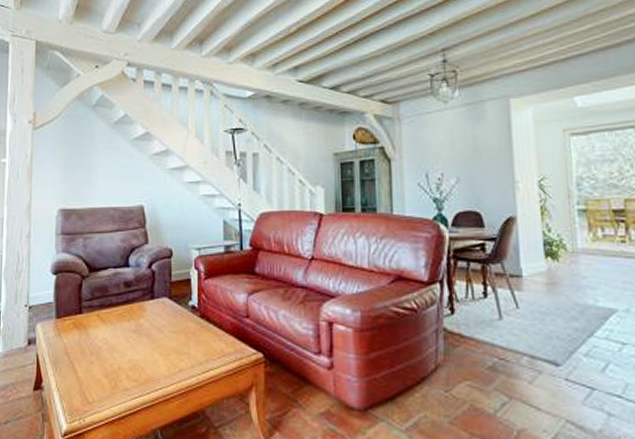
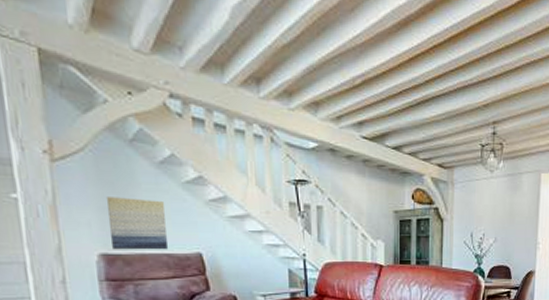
wall art: none [70,156,116,205] -> present [107,197,169,250]

